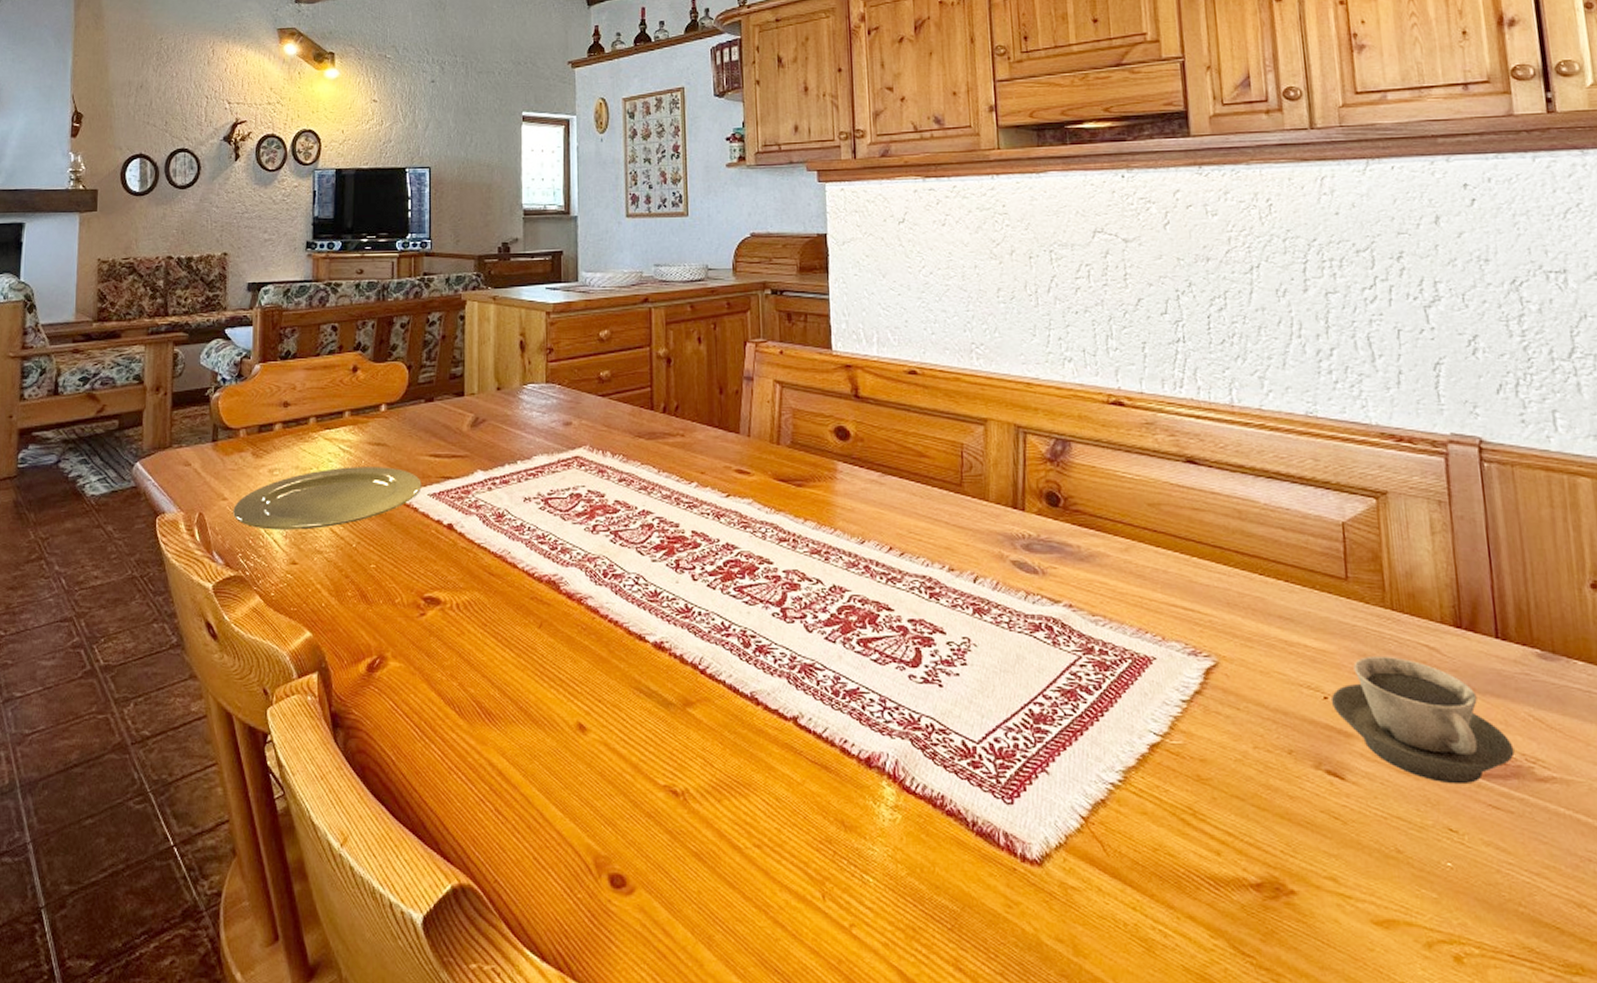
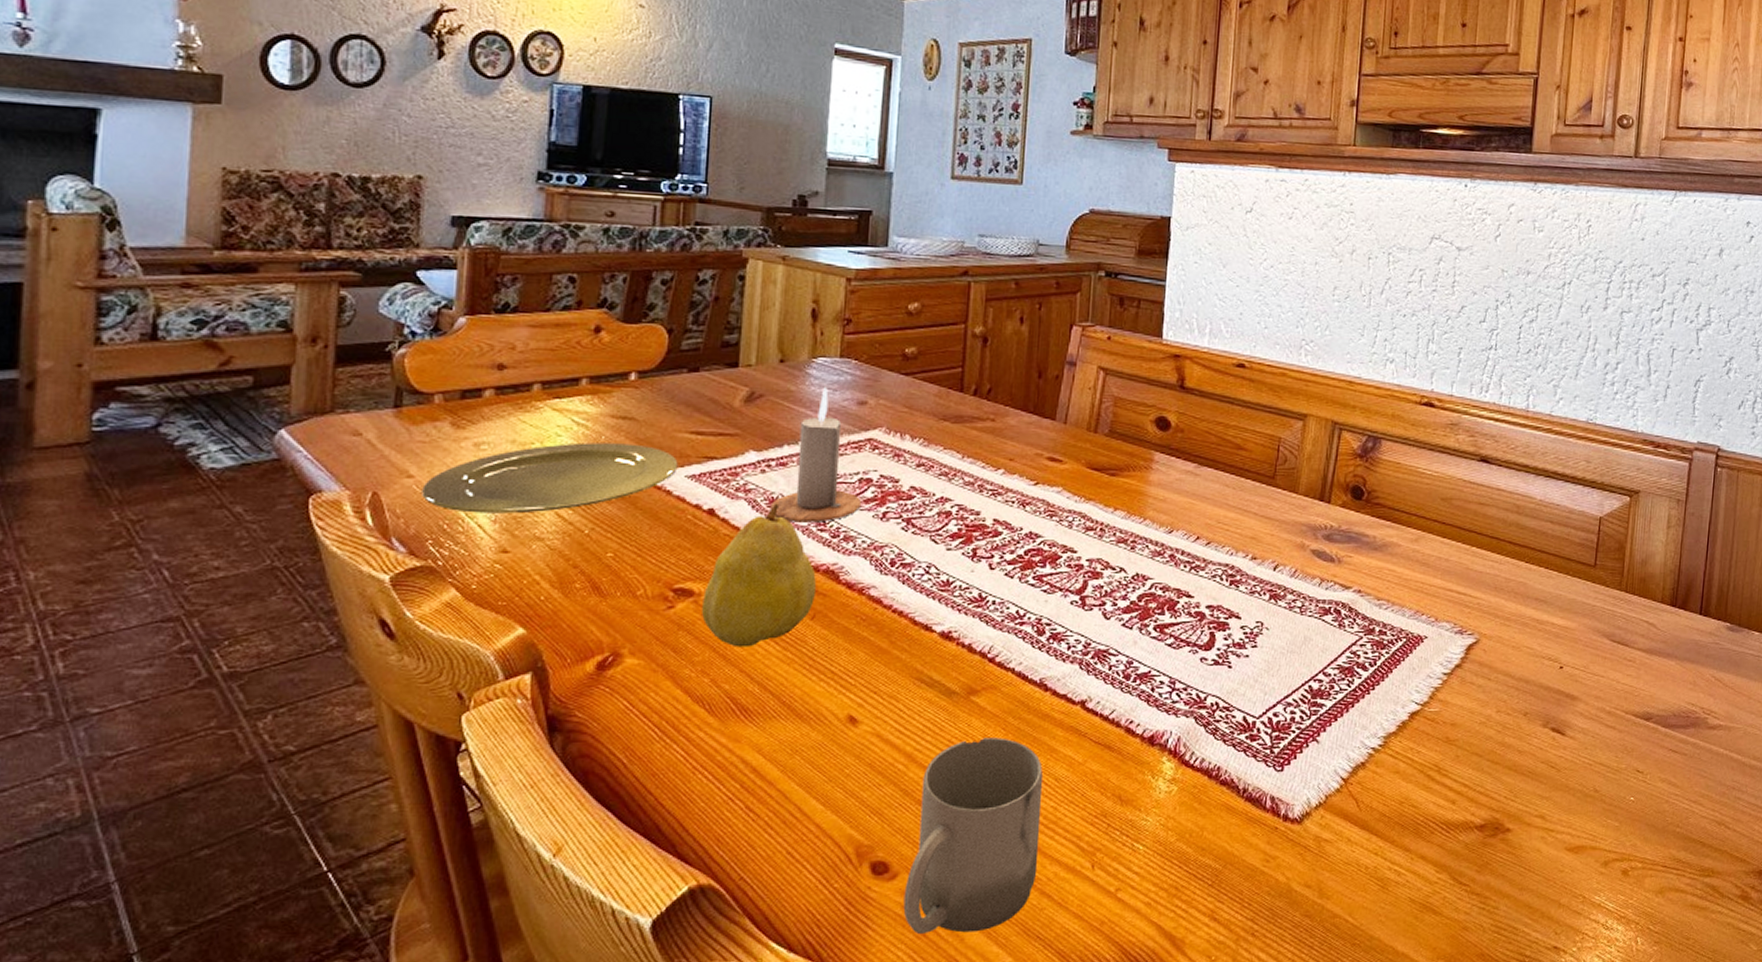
fruit: none [447,518,542,654] -> present [701,503,817,647]
candle: none [497,410,574,536] -> present [770,387,862,523]
cup: none [642,751,768,959] -> present [903,737,1044,935]
cup: present [1330,655,1515,785] -> none [1565,630,1696,735]

